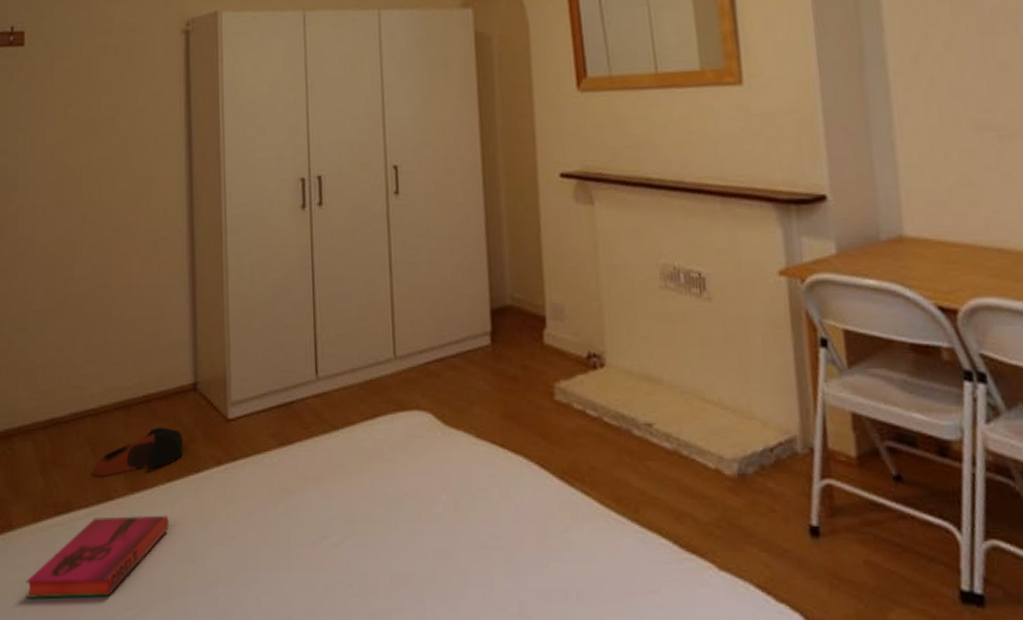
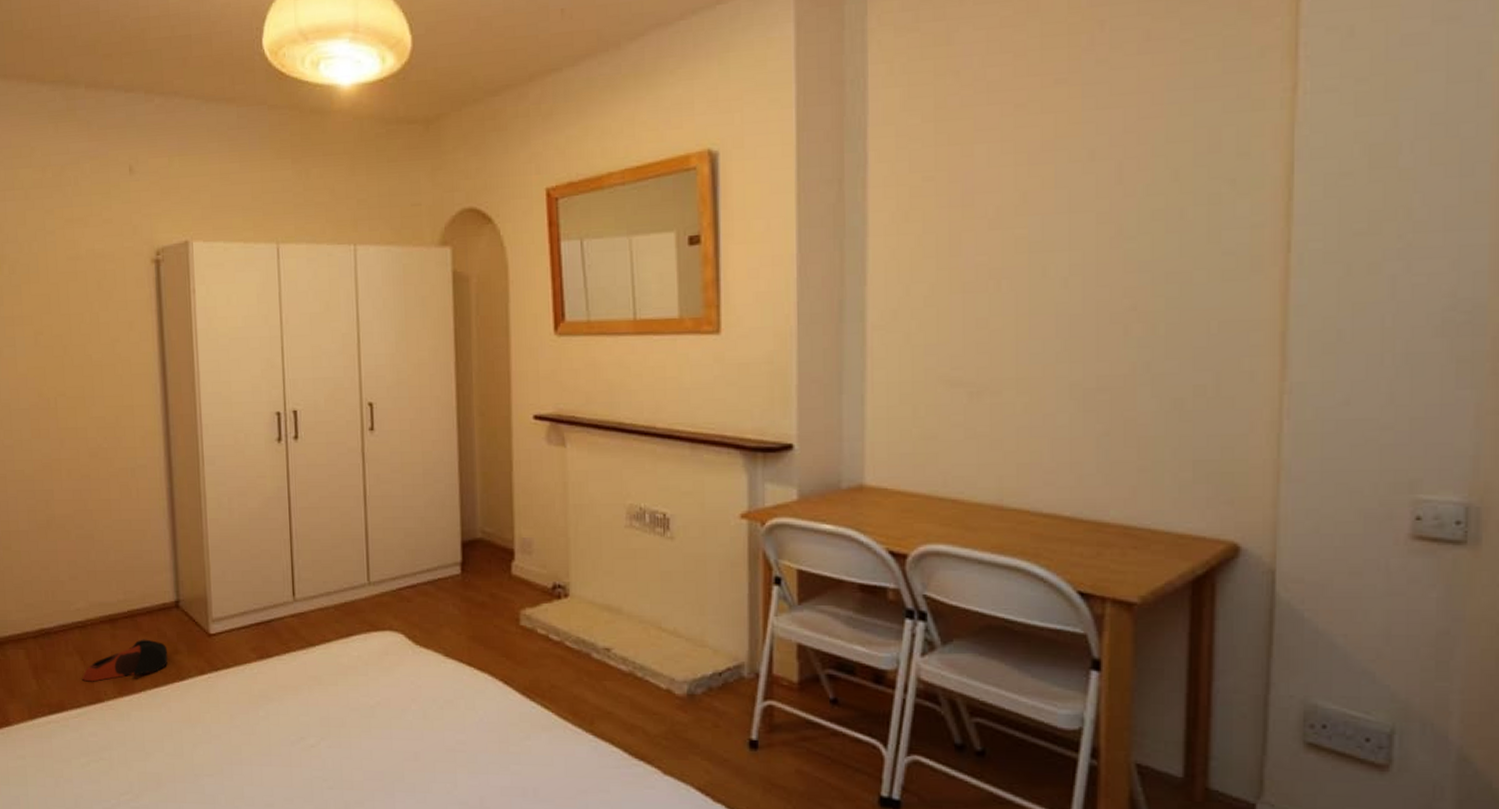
hardback book: present [26,515,169,599] -> none [26,716,157,784]

